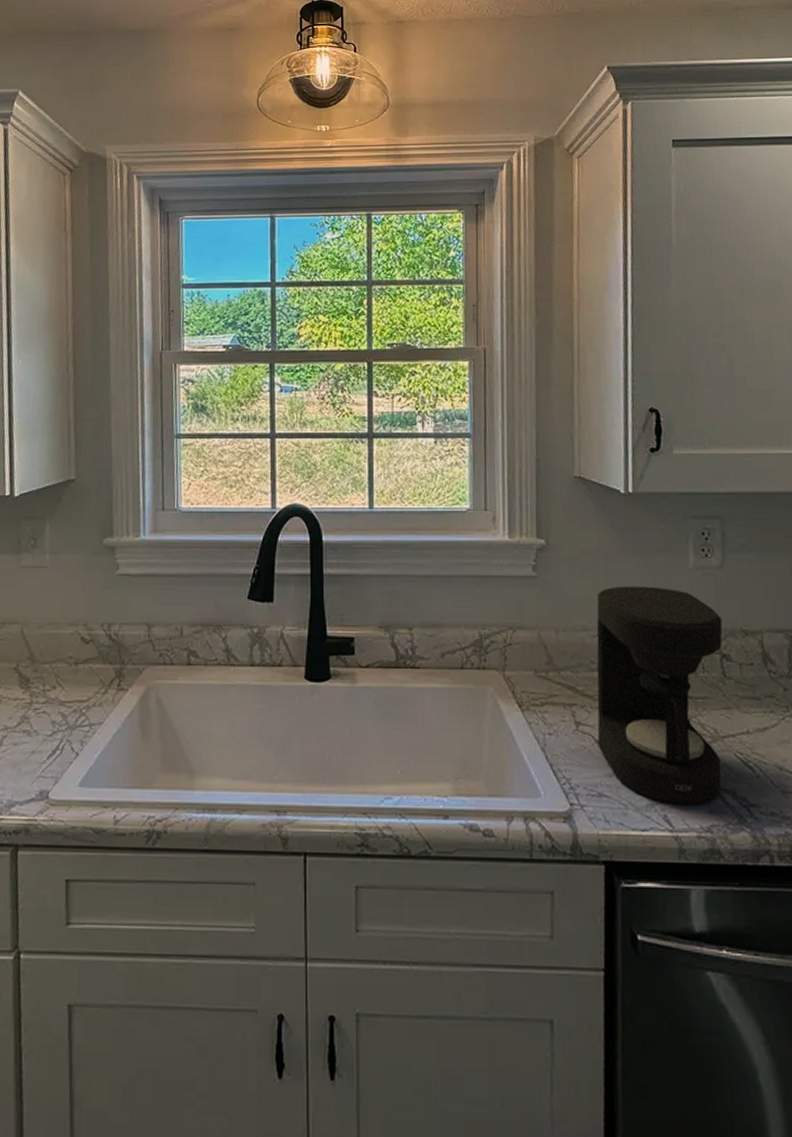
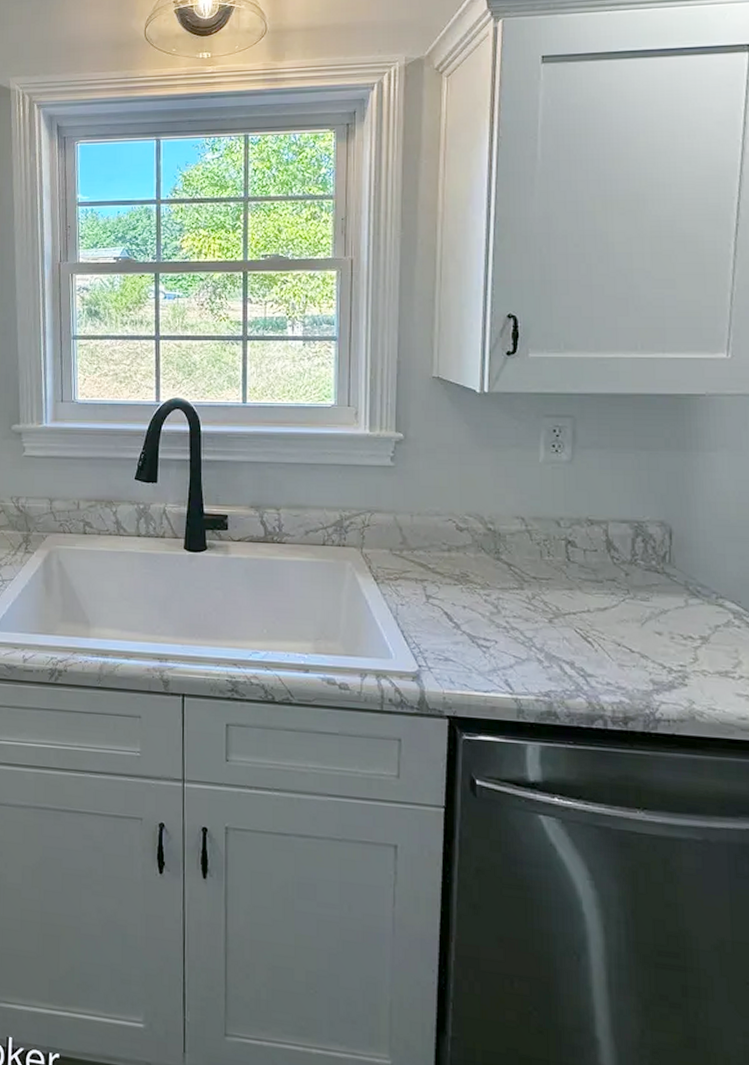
coffee maker: present [596,586,723,806] -> none [446,476,569,673]

